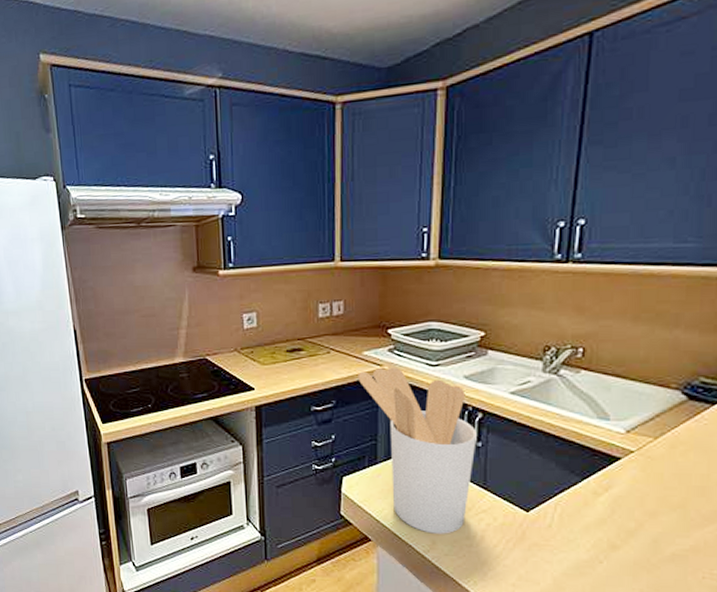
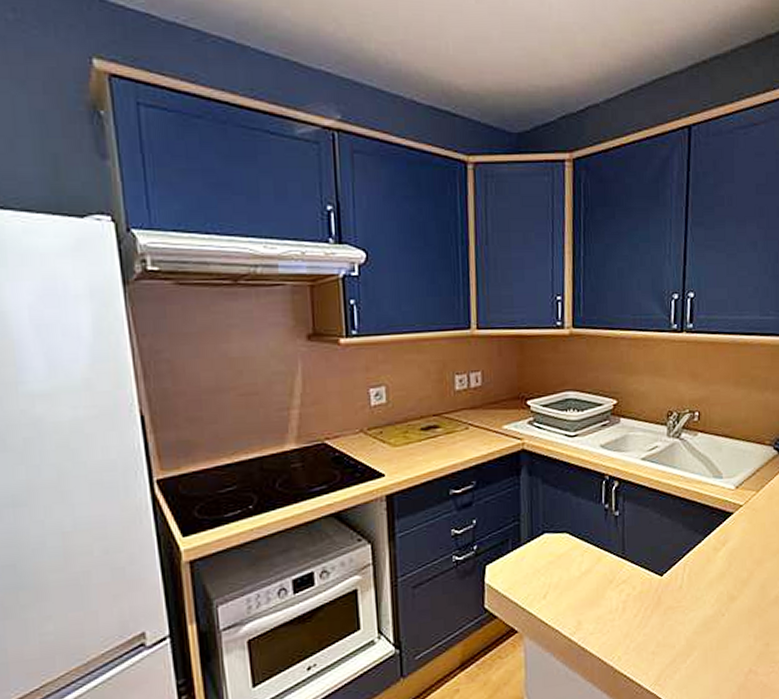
utensil holder: present [358,367,477,534] -> none [498,440,614,614]

